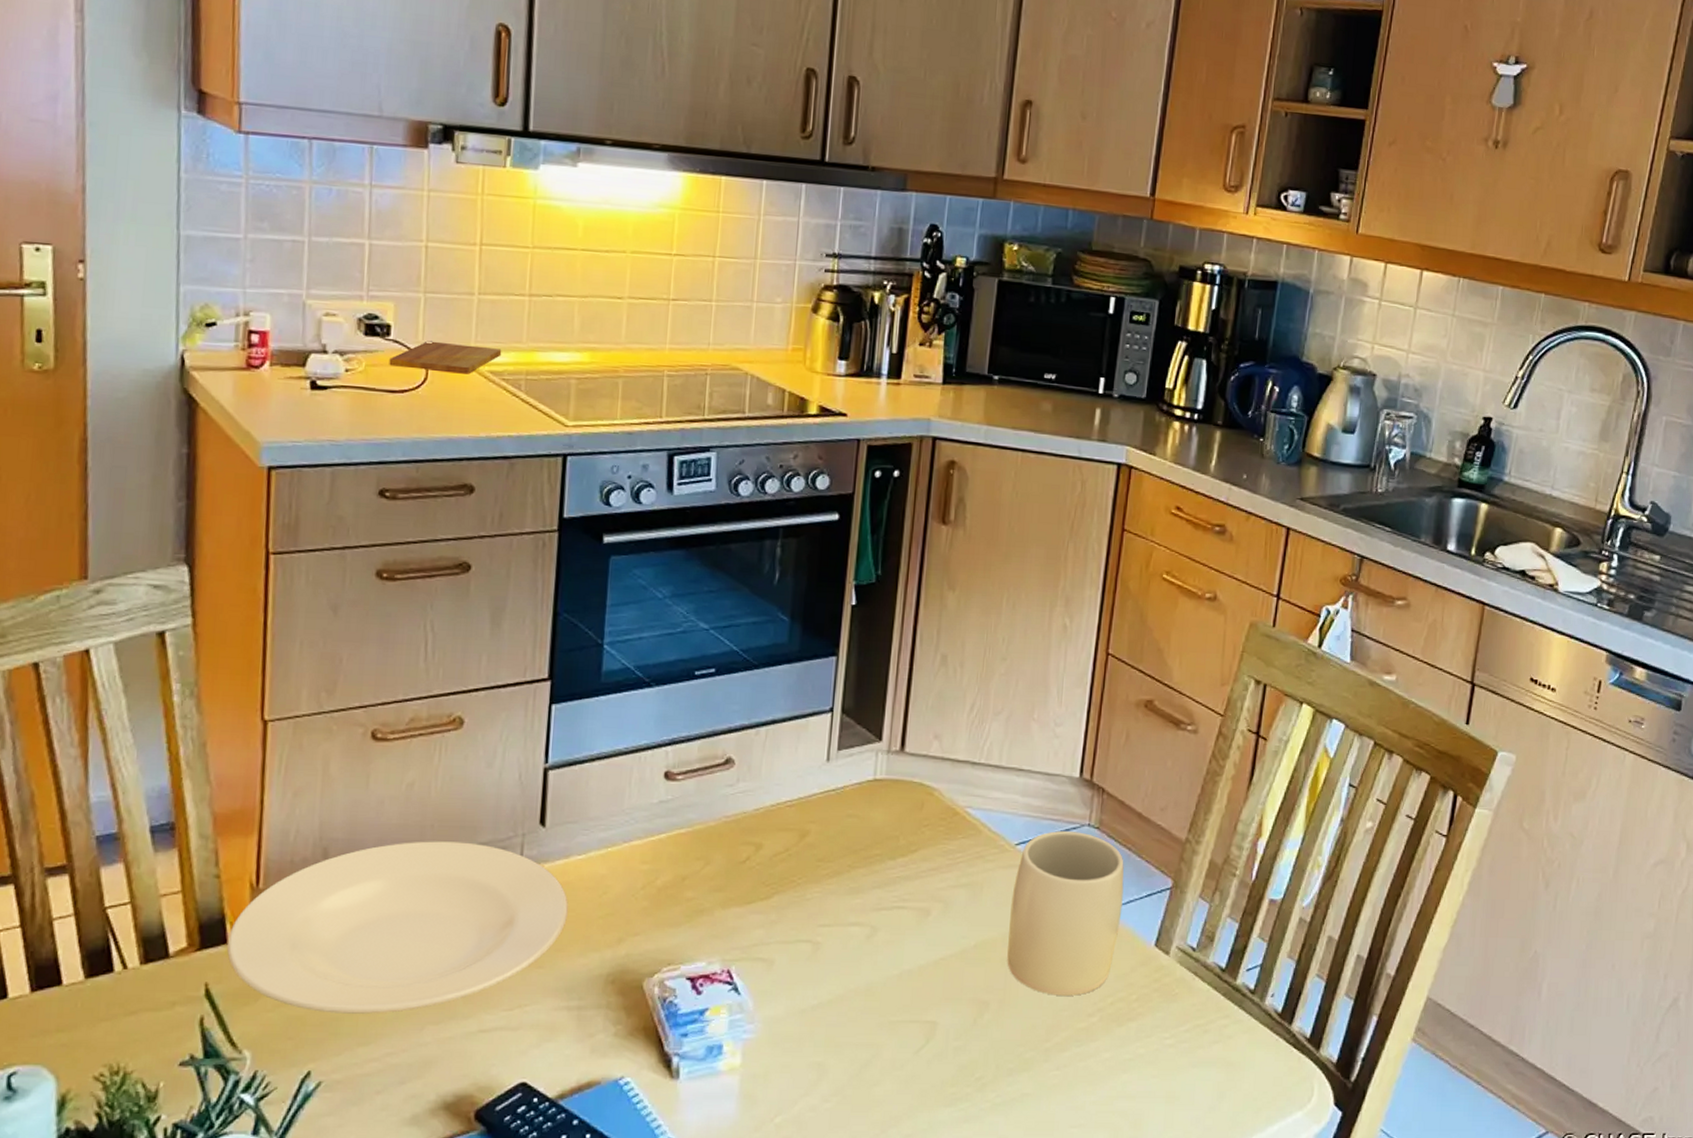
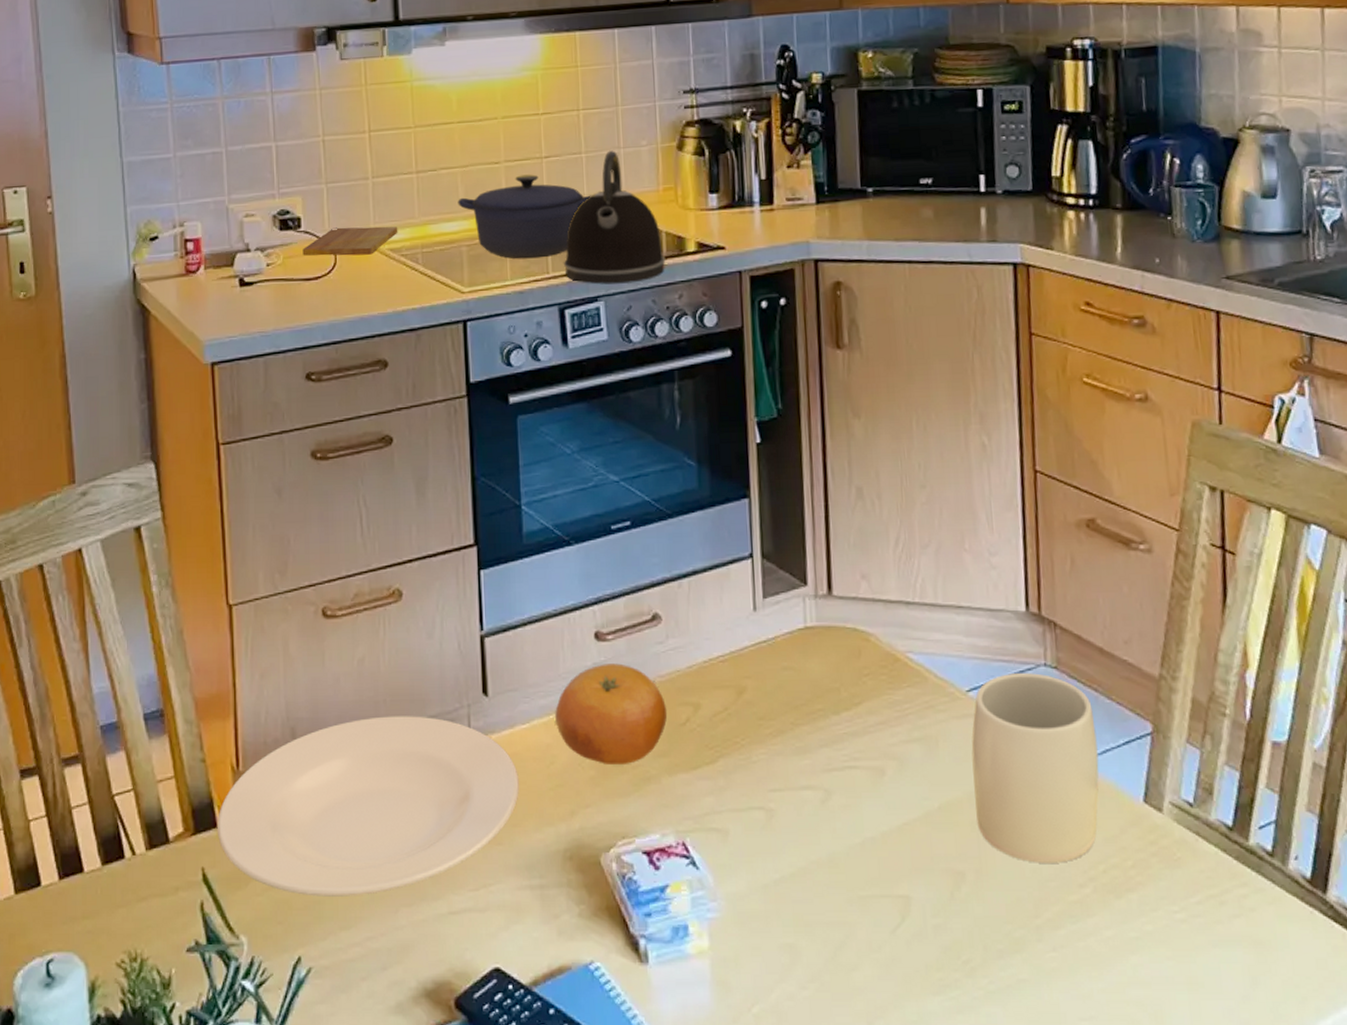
cooking pot: none [571,314,718,401] -> present [457,174,592,259]
fruit: none [613,802,729,897] -> present [555,663,668,764]
kettle: none [679,302,786,439] -> present [564,150,666,285]

